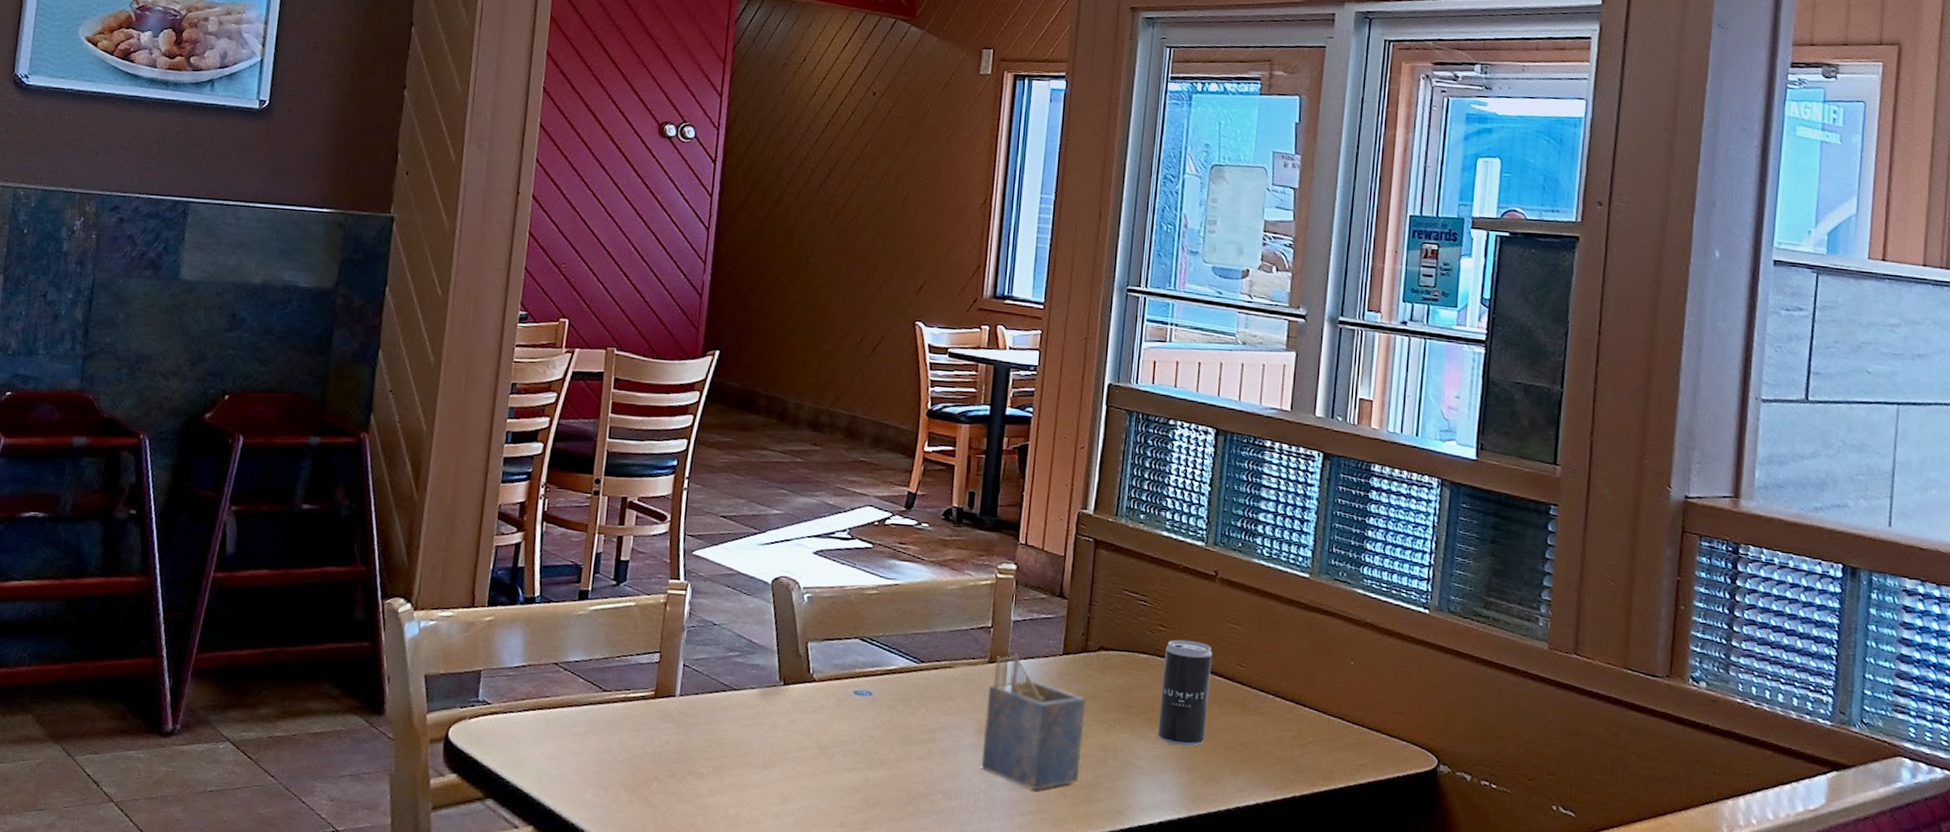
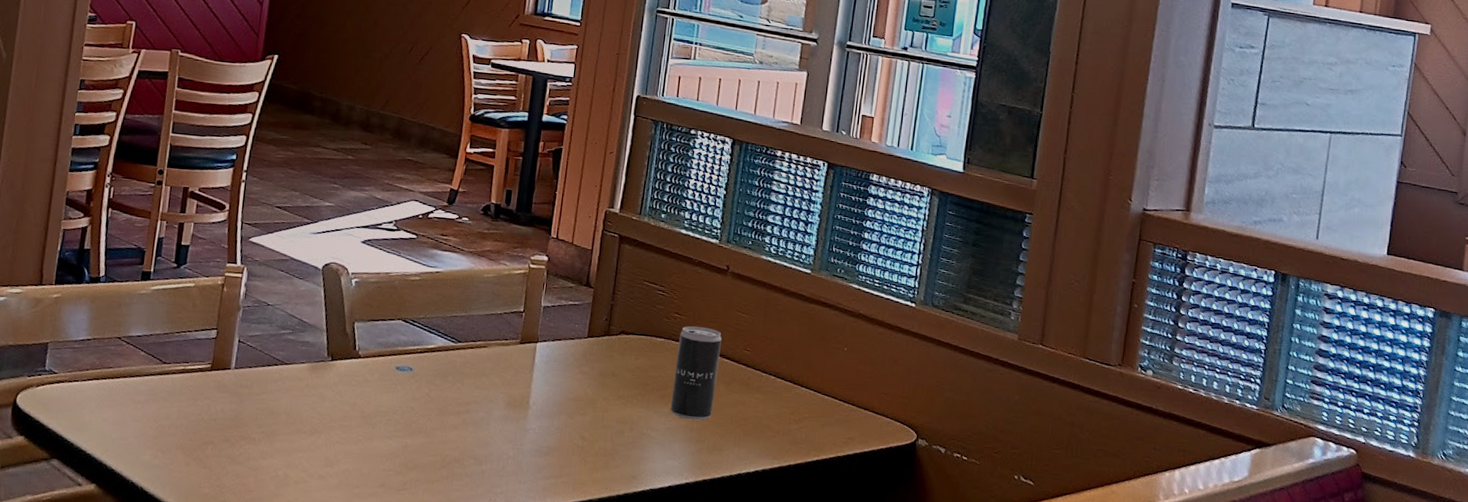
napkin holder: present [981,654,1086,790] -> none [510,336,607,457]

